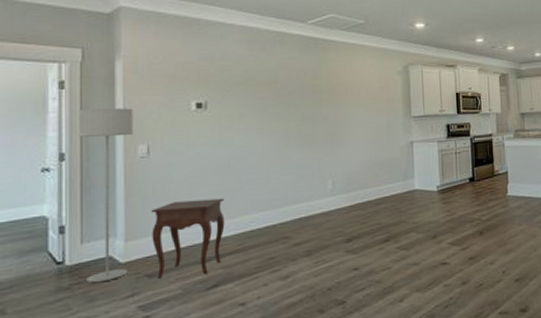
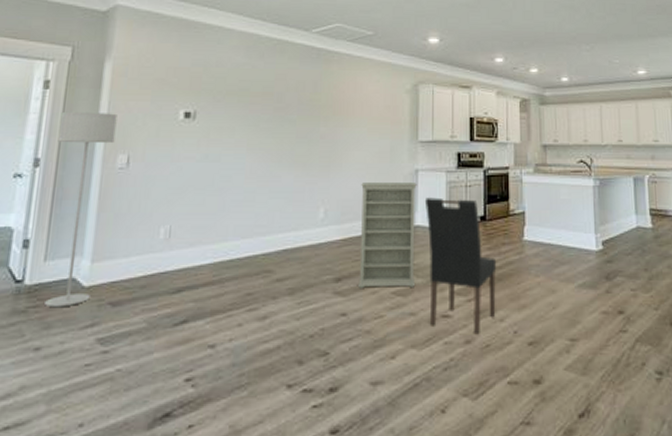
side table: present [151,198,225,279] -> none [120,220,204,308]
bookshelf: none [363,153,417,246] -> present [358,183,417,289]
dining chair: none [420,164,487,277] -> present [424,197,497,335]

